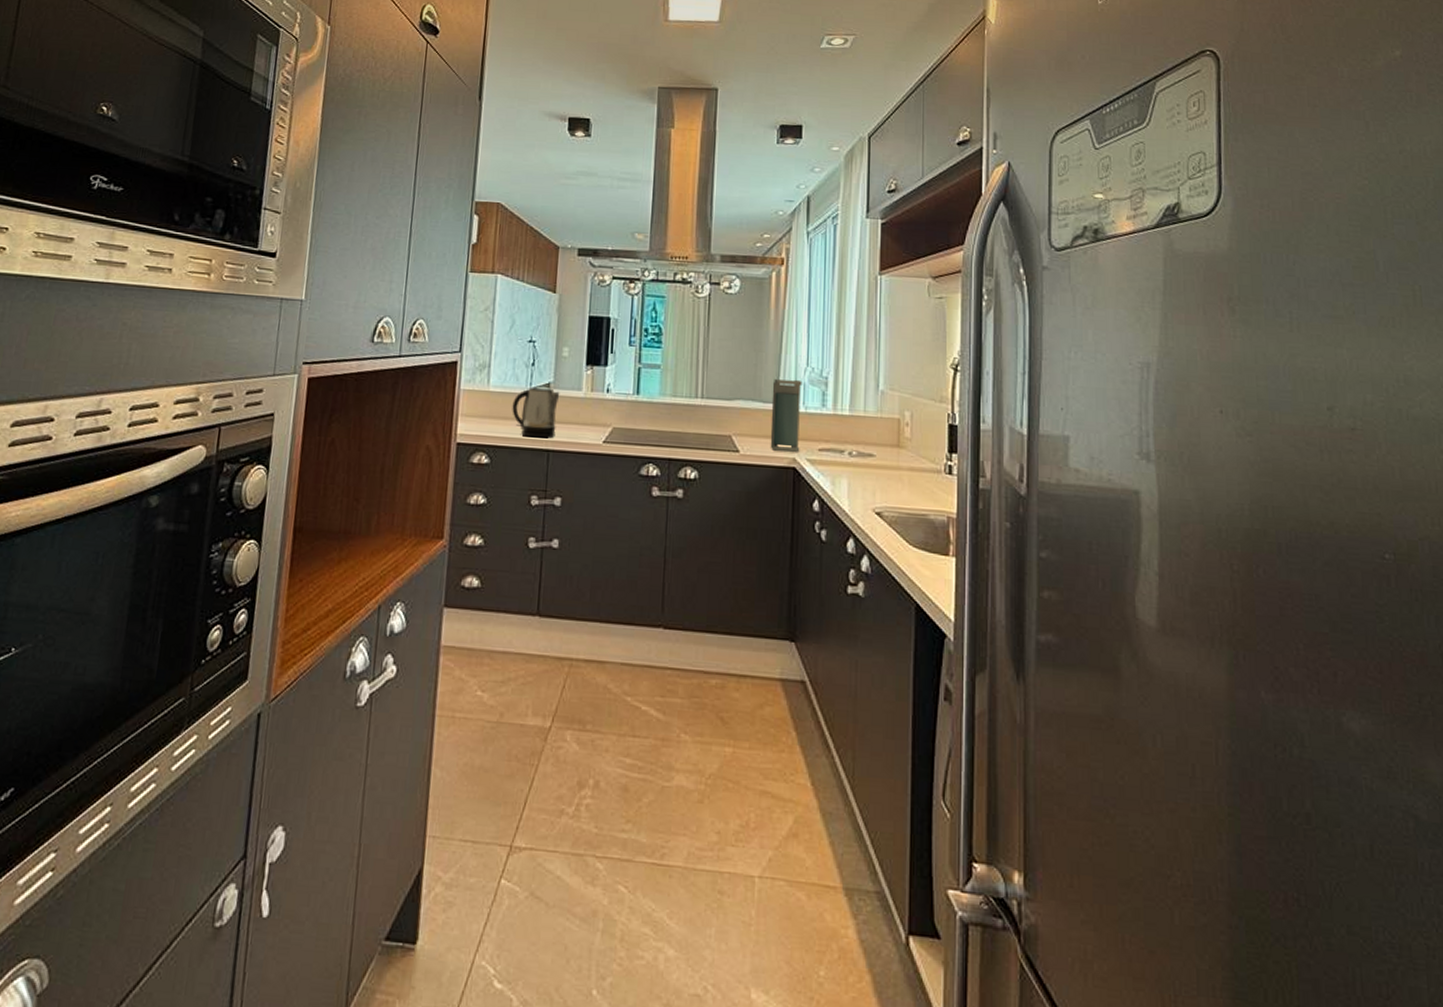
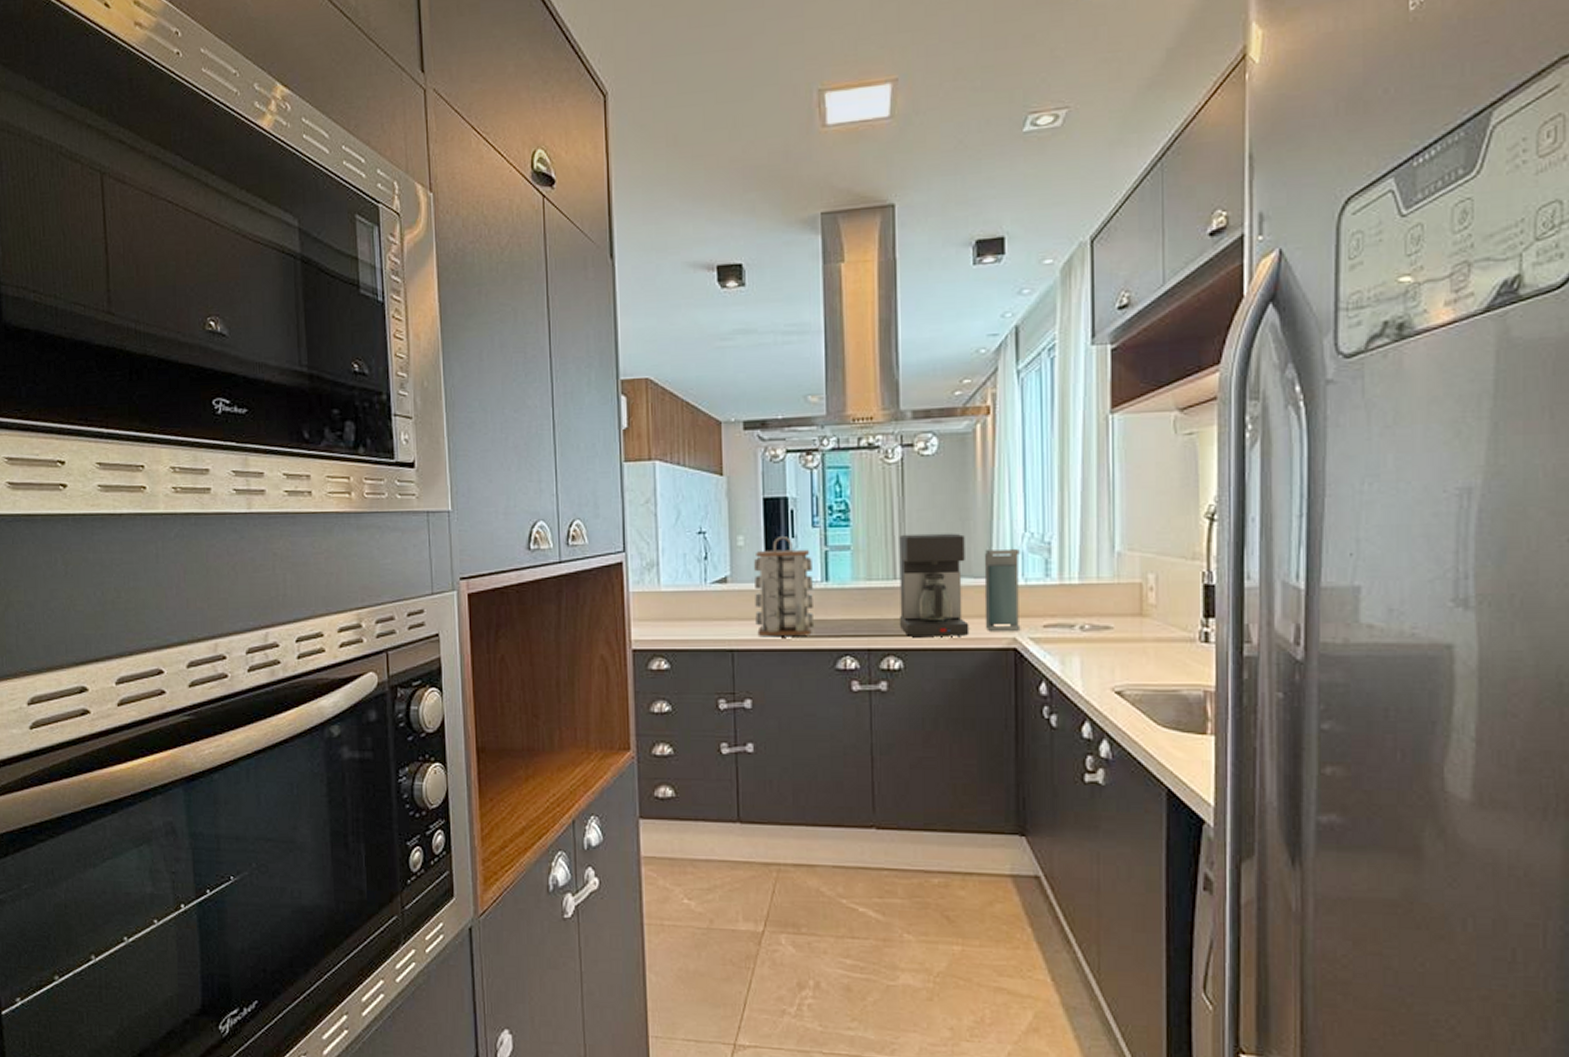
kettle: present [512,385,560,439] -> none [688,581,739,638]
spice rack: none [572,351,627,443] -> present [753,537,815,637]
coffee maker: none [698,359,757,453] -> present [899,533,969,636]

